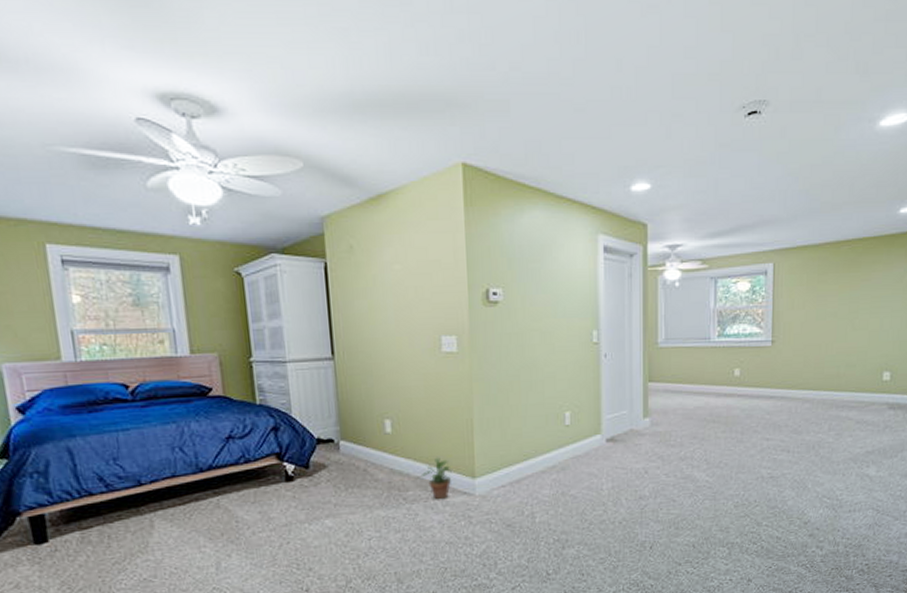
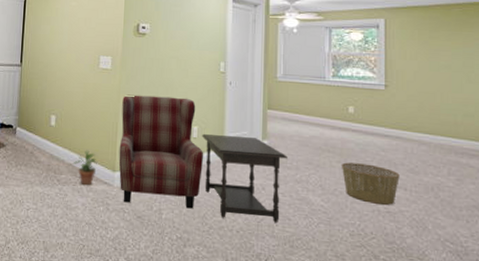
armchair: none [476,379,580,512] -> present [118,94,204,209]
side table: none [575,417,671,511] -> present [201,134,287,223]
basket: none [726,430,783,471] -> present [341,162,400,205]

